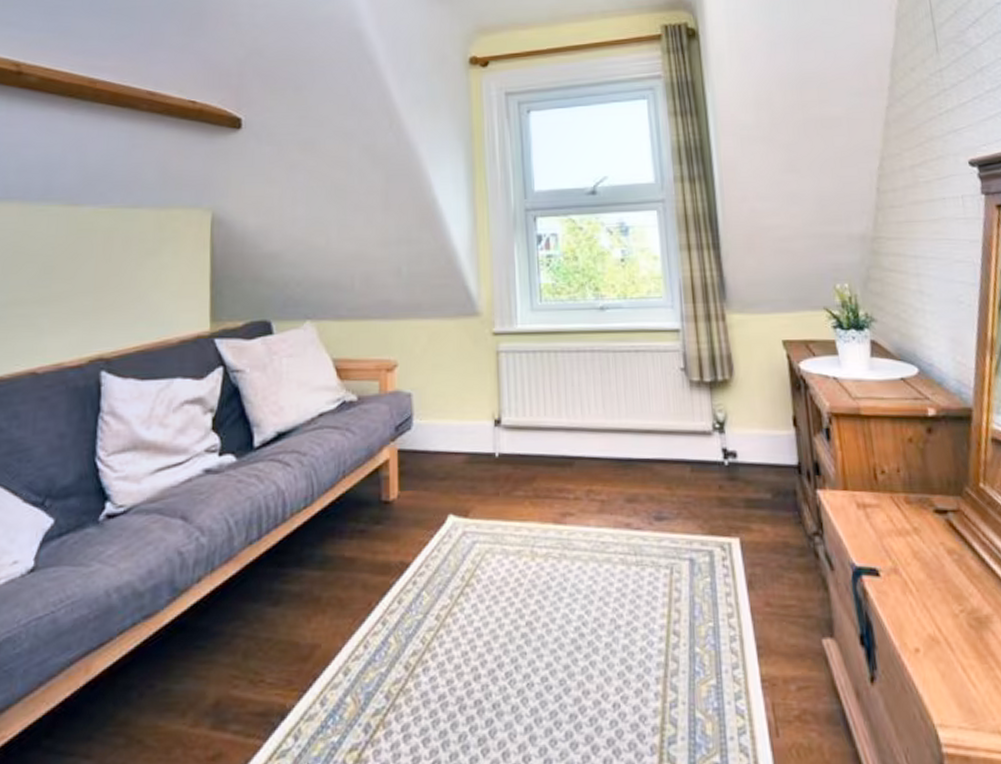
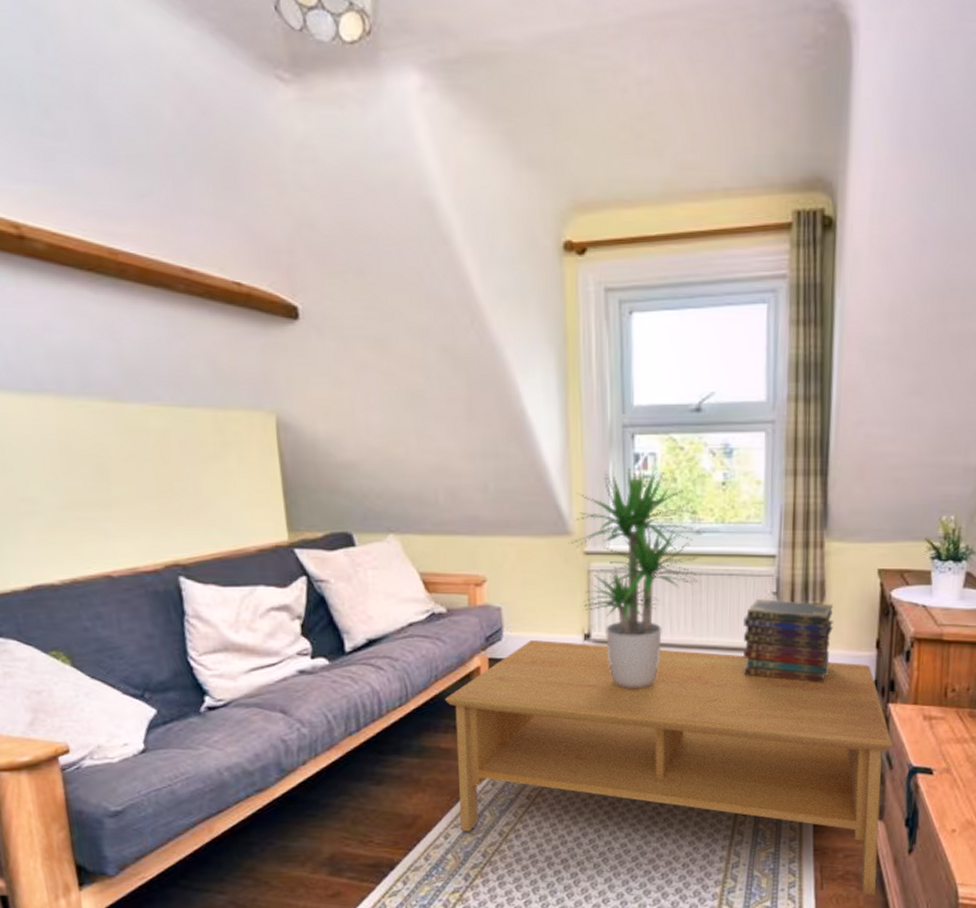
coffee table: none [351,428,841,745] -> present [444,640,893,896]
potted plant: none [477,246,607,480] -> present [569,465,700,688]
book stack: none [654,376,748,468] -> present [743,599,833,683]

